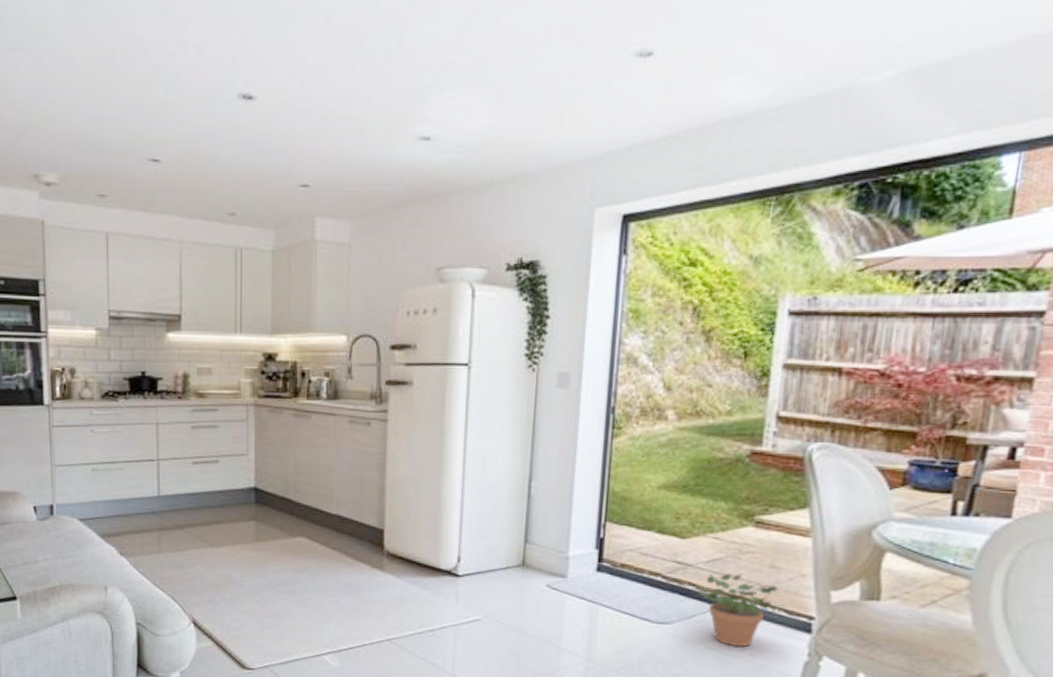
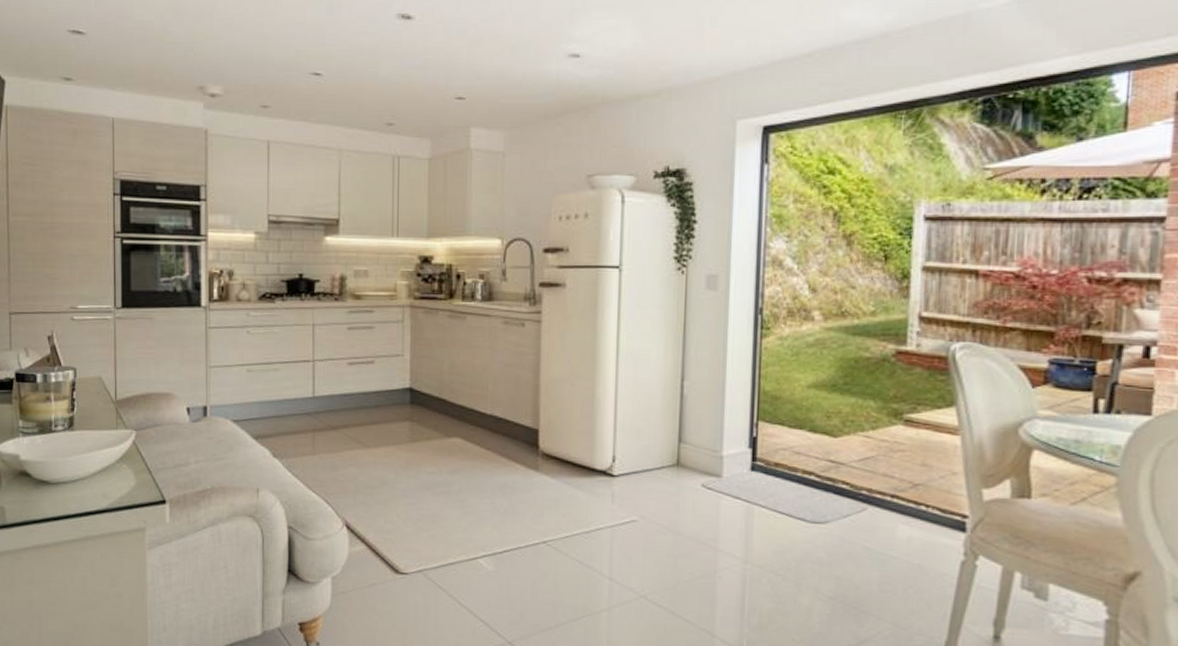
potted plant: present [698,573,786,647] -> none [852,471,939,546]

